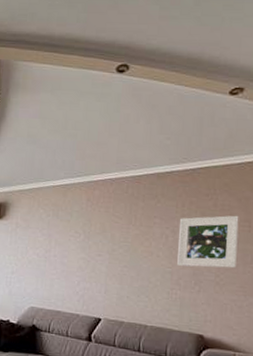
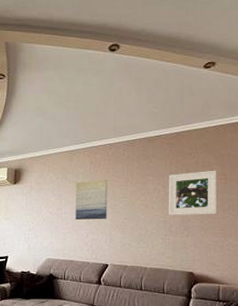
wall art: none [65,219,106,267] -> present [75,179,108,221]

